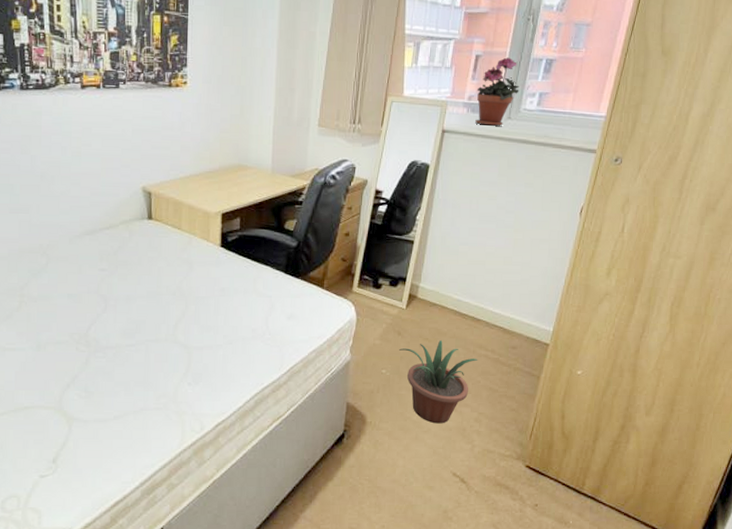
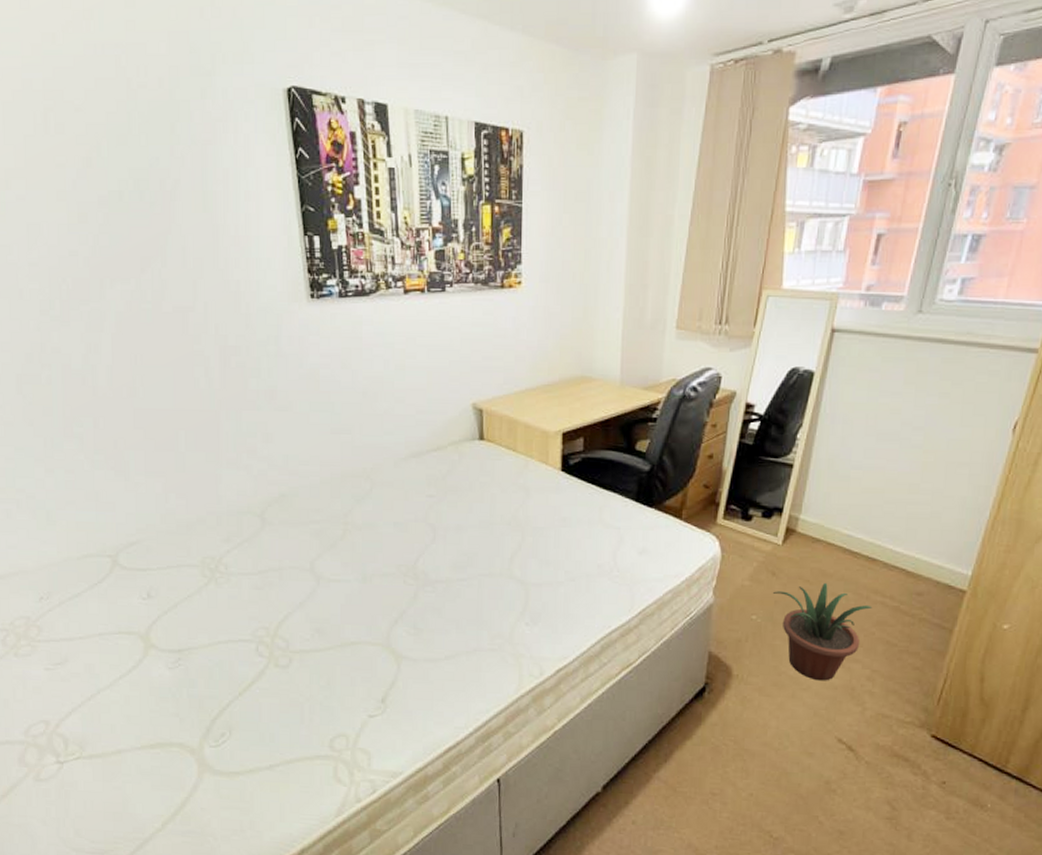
potted plant: present [475,57,519,127] -> none [875,235,935,323]

